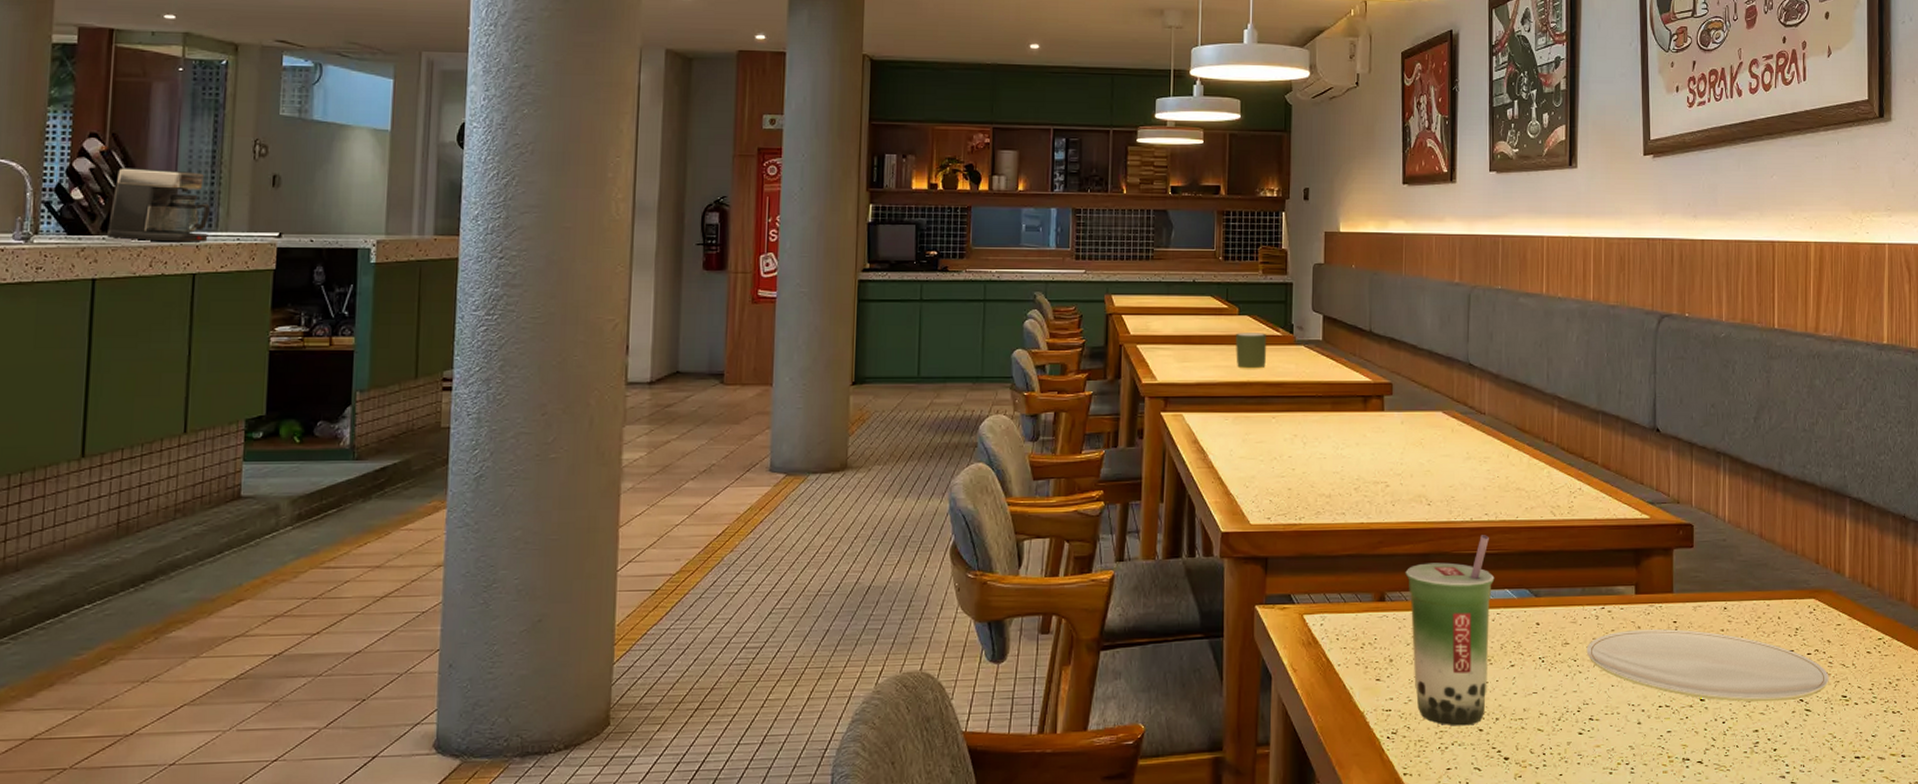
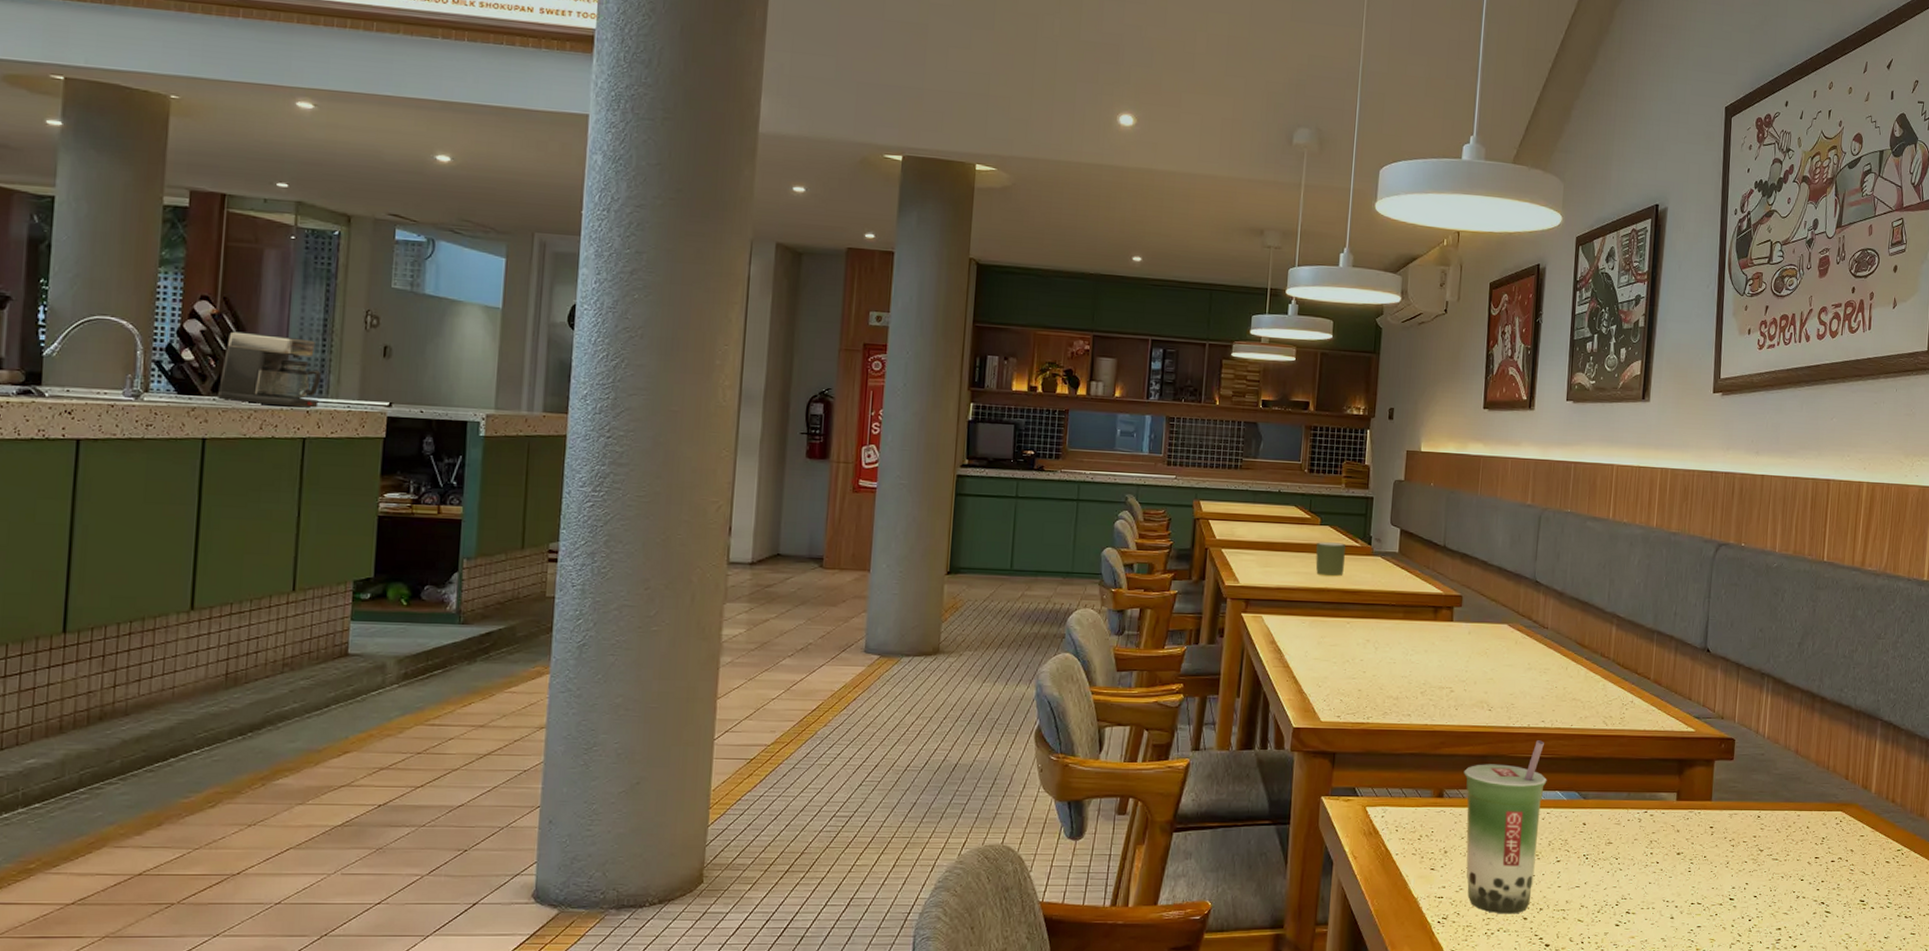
plate: present [1586,629,1829,703] -> none [1627,833,1850,903]

